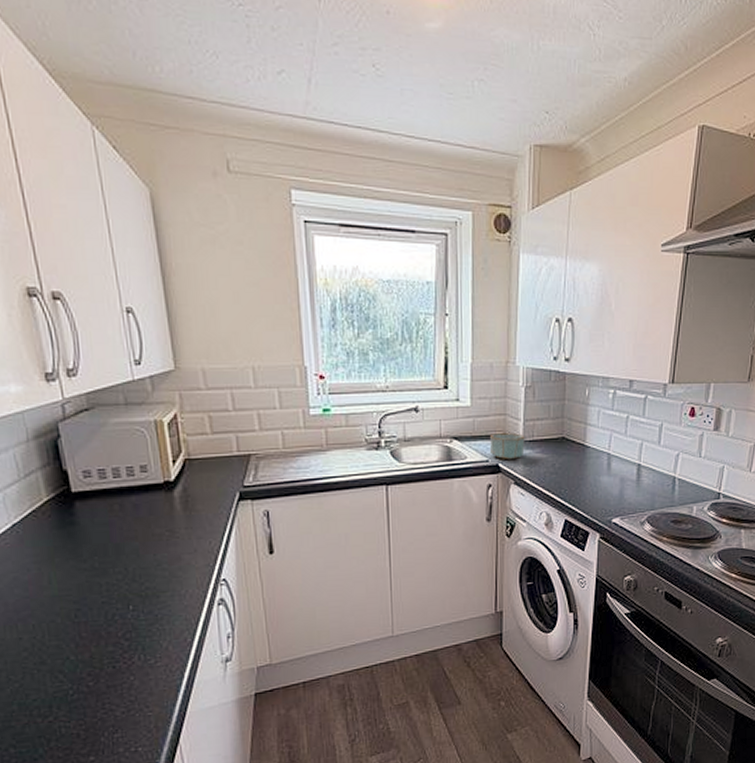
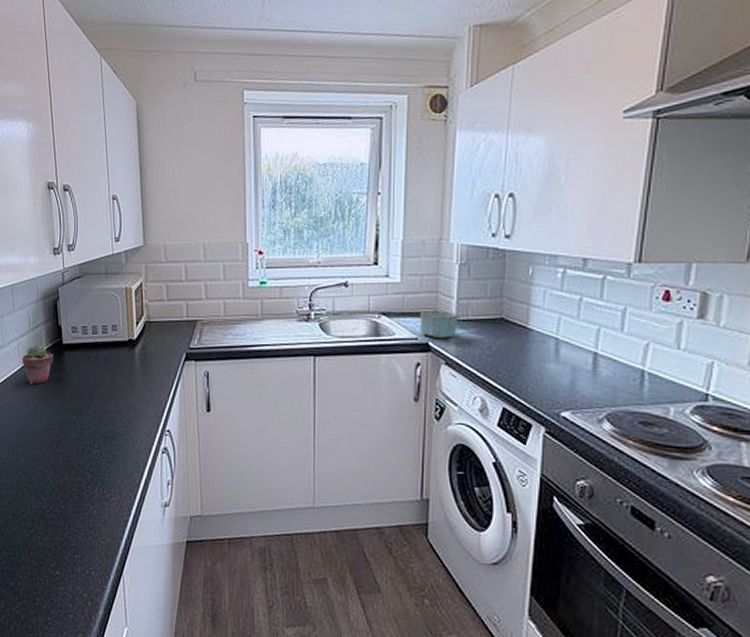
potted succulent: none [12,496,60,545] -> present [22,345,53,385]

